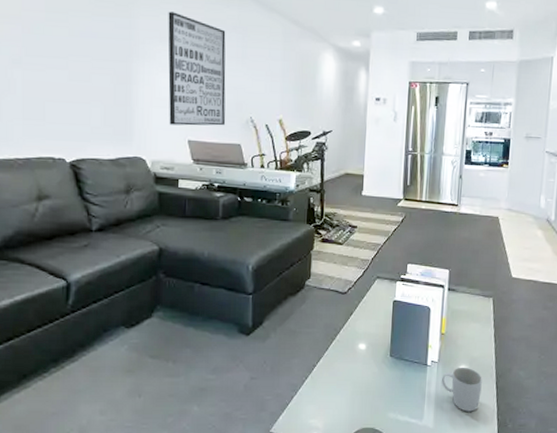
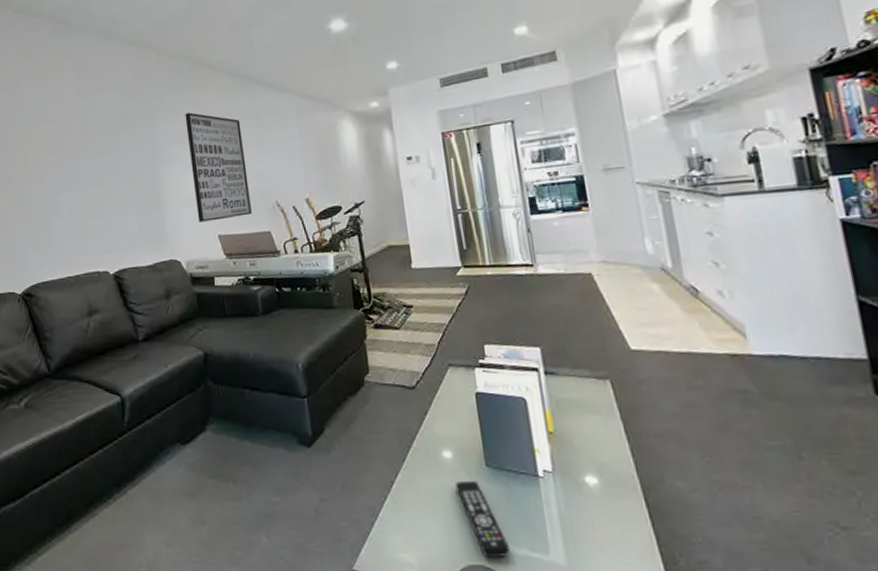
remote control: none [364,367,396,422] -> present [455,481,510,557]
mug: present [442,367,482,412] -> none [563,477,627,542]

